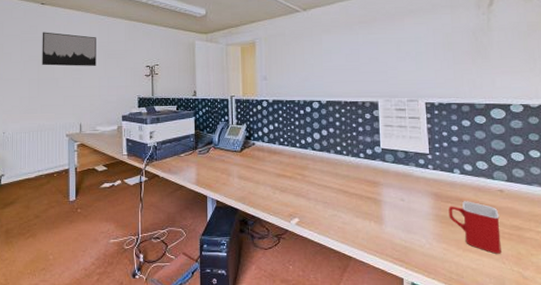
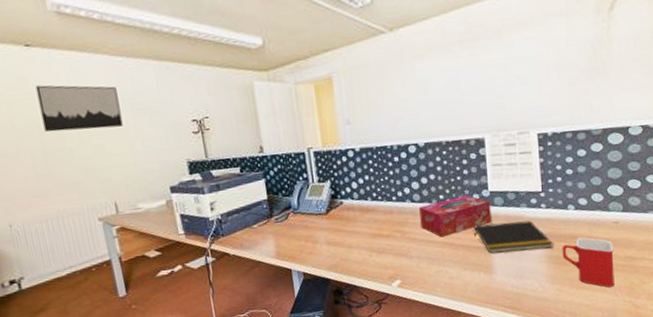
tissue box: none [319,149,383,184] -> present [419,194,492,237]
notepad: none [365,177,441,207] -> present [473,220,554,253]

